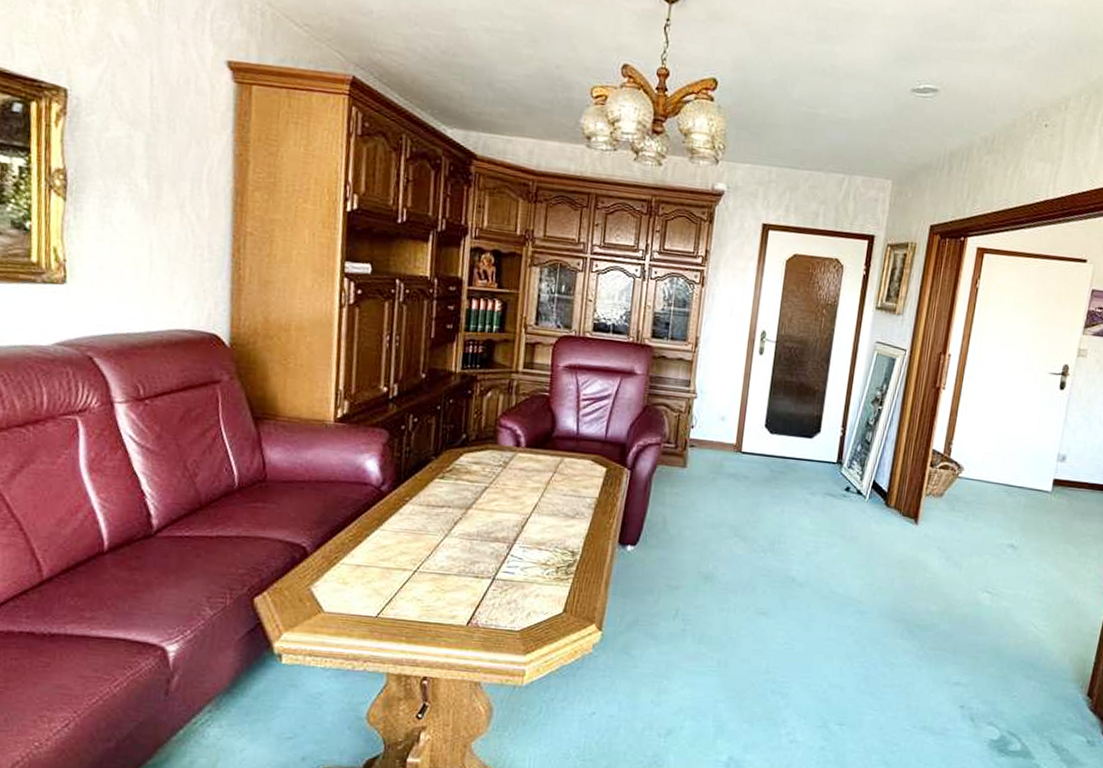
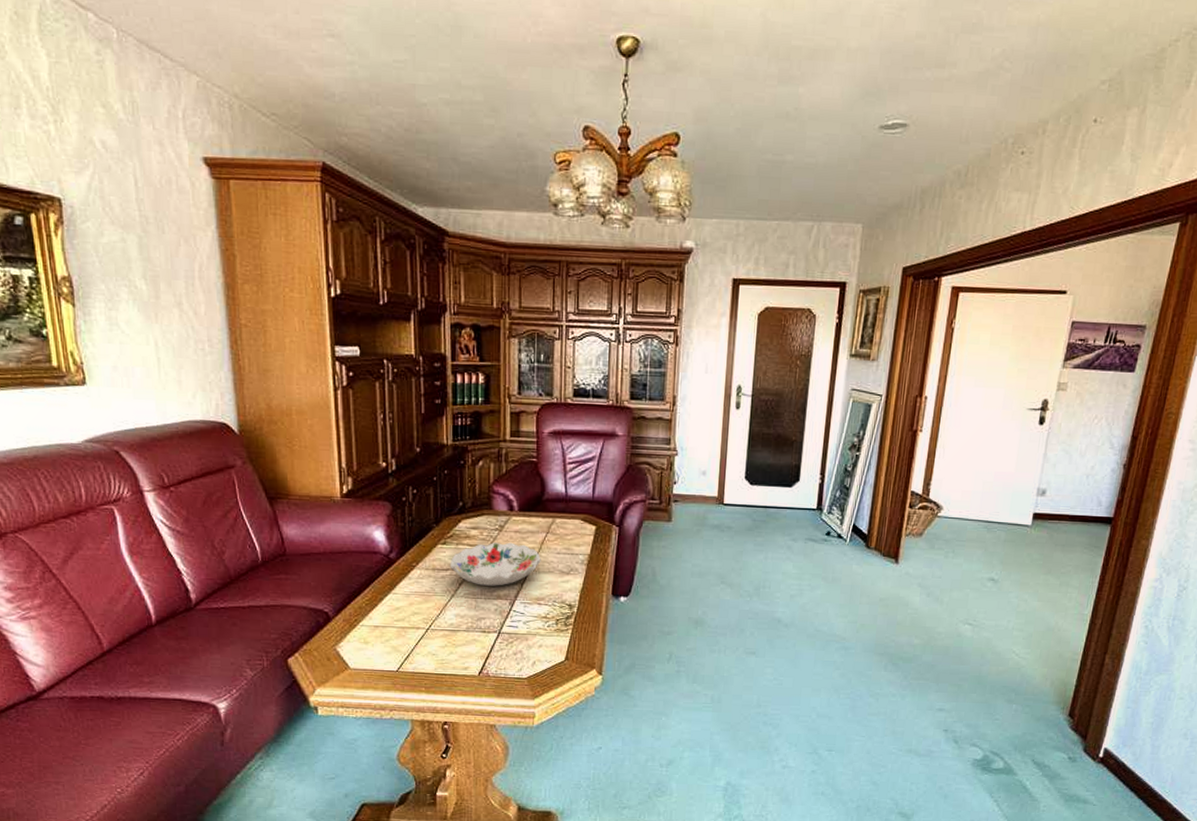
decorative bowl: none [446,480,546,528] -> present [450,542,541,586]

